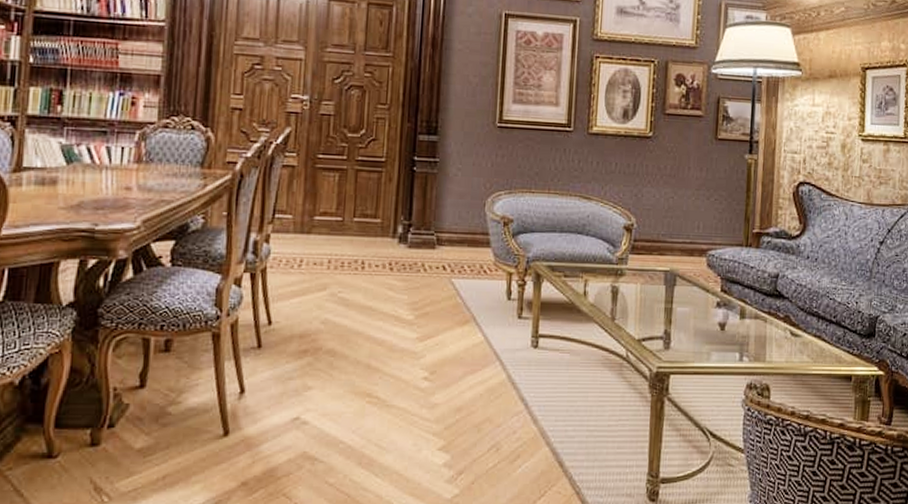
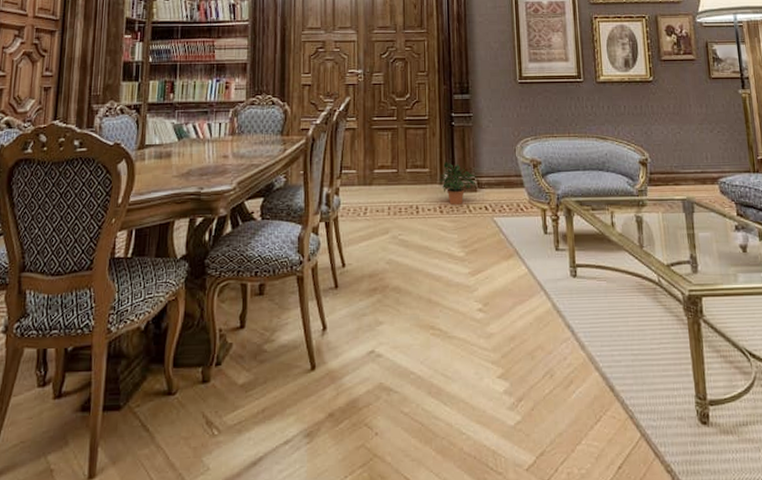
potted plant: none [393,213,436,264] -> present [440,162,476,206]

